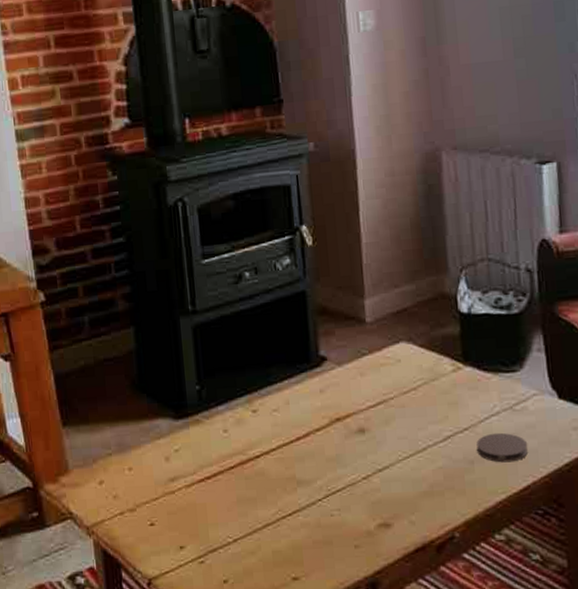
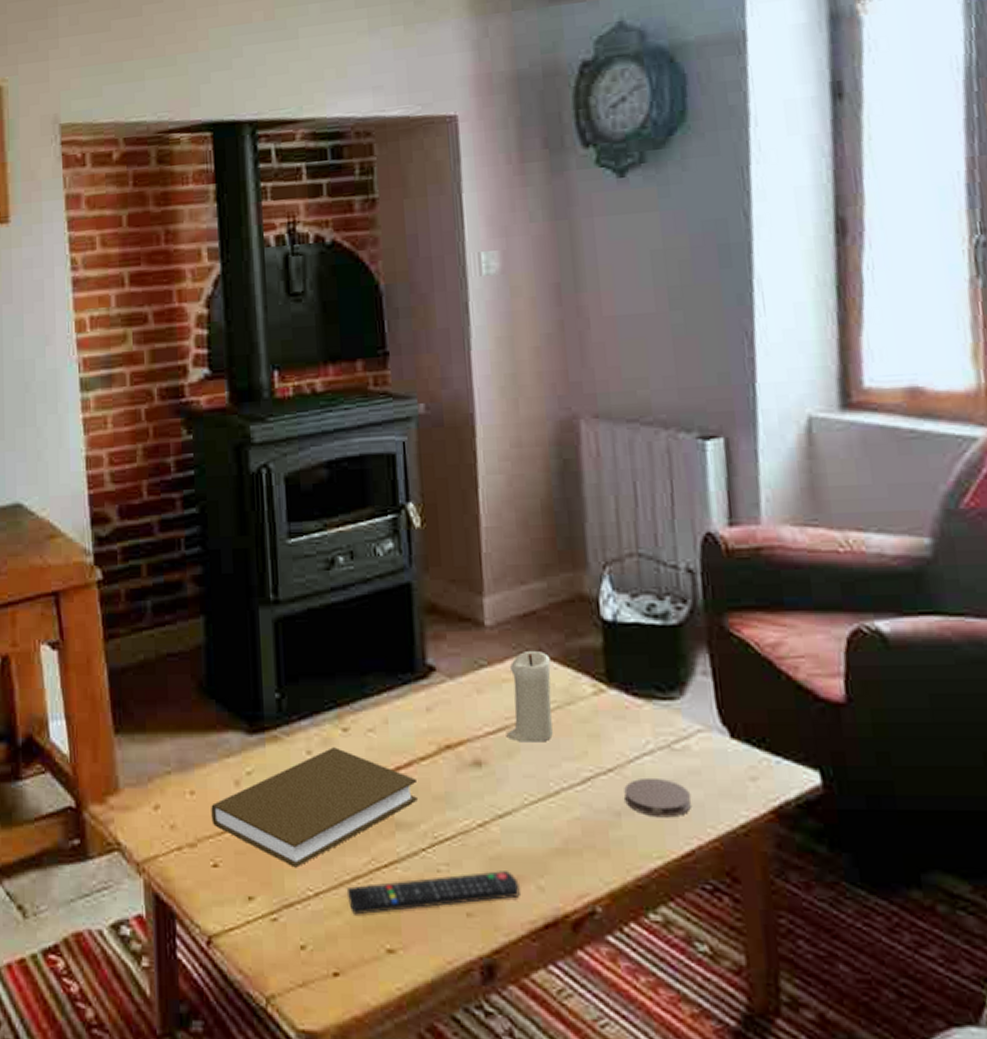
book: none [146,425,314,521] -> present [211,747,417,868]
remote control: none [259,511,396,554] -> present [346,871,520,915]
candle: none [384,340,421,412] -> present [506,651,553,742]

